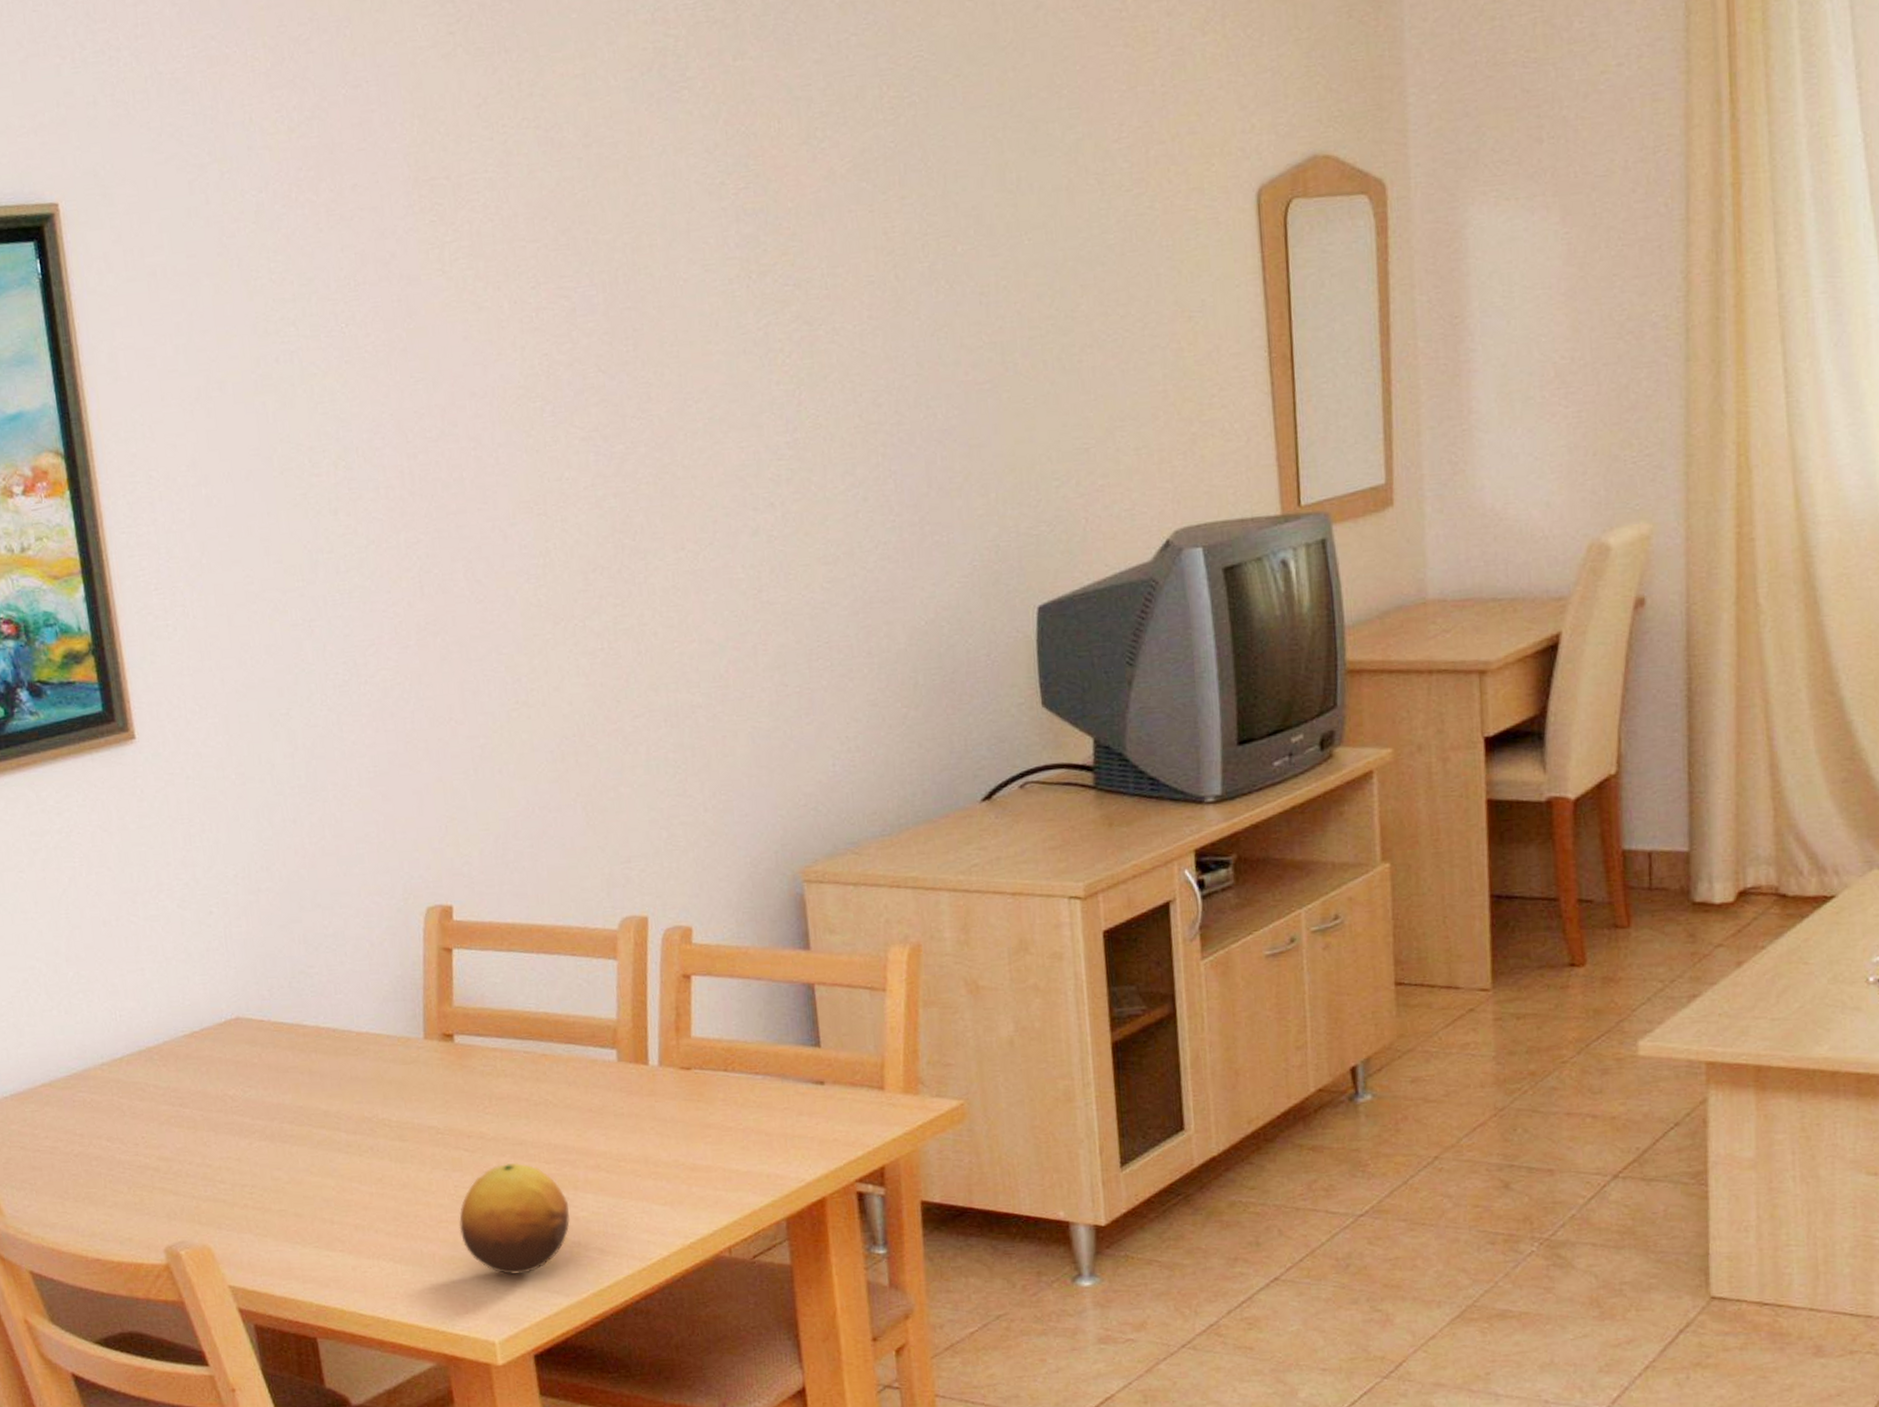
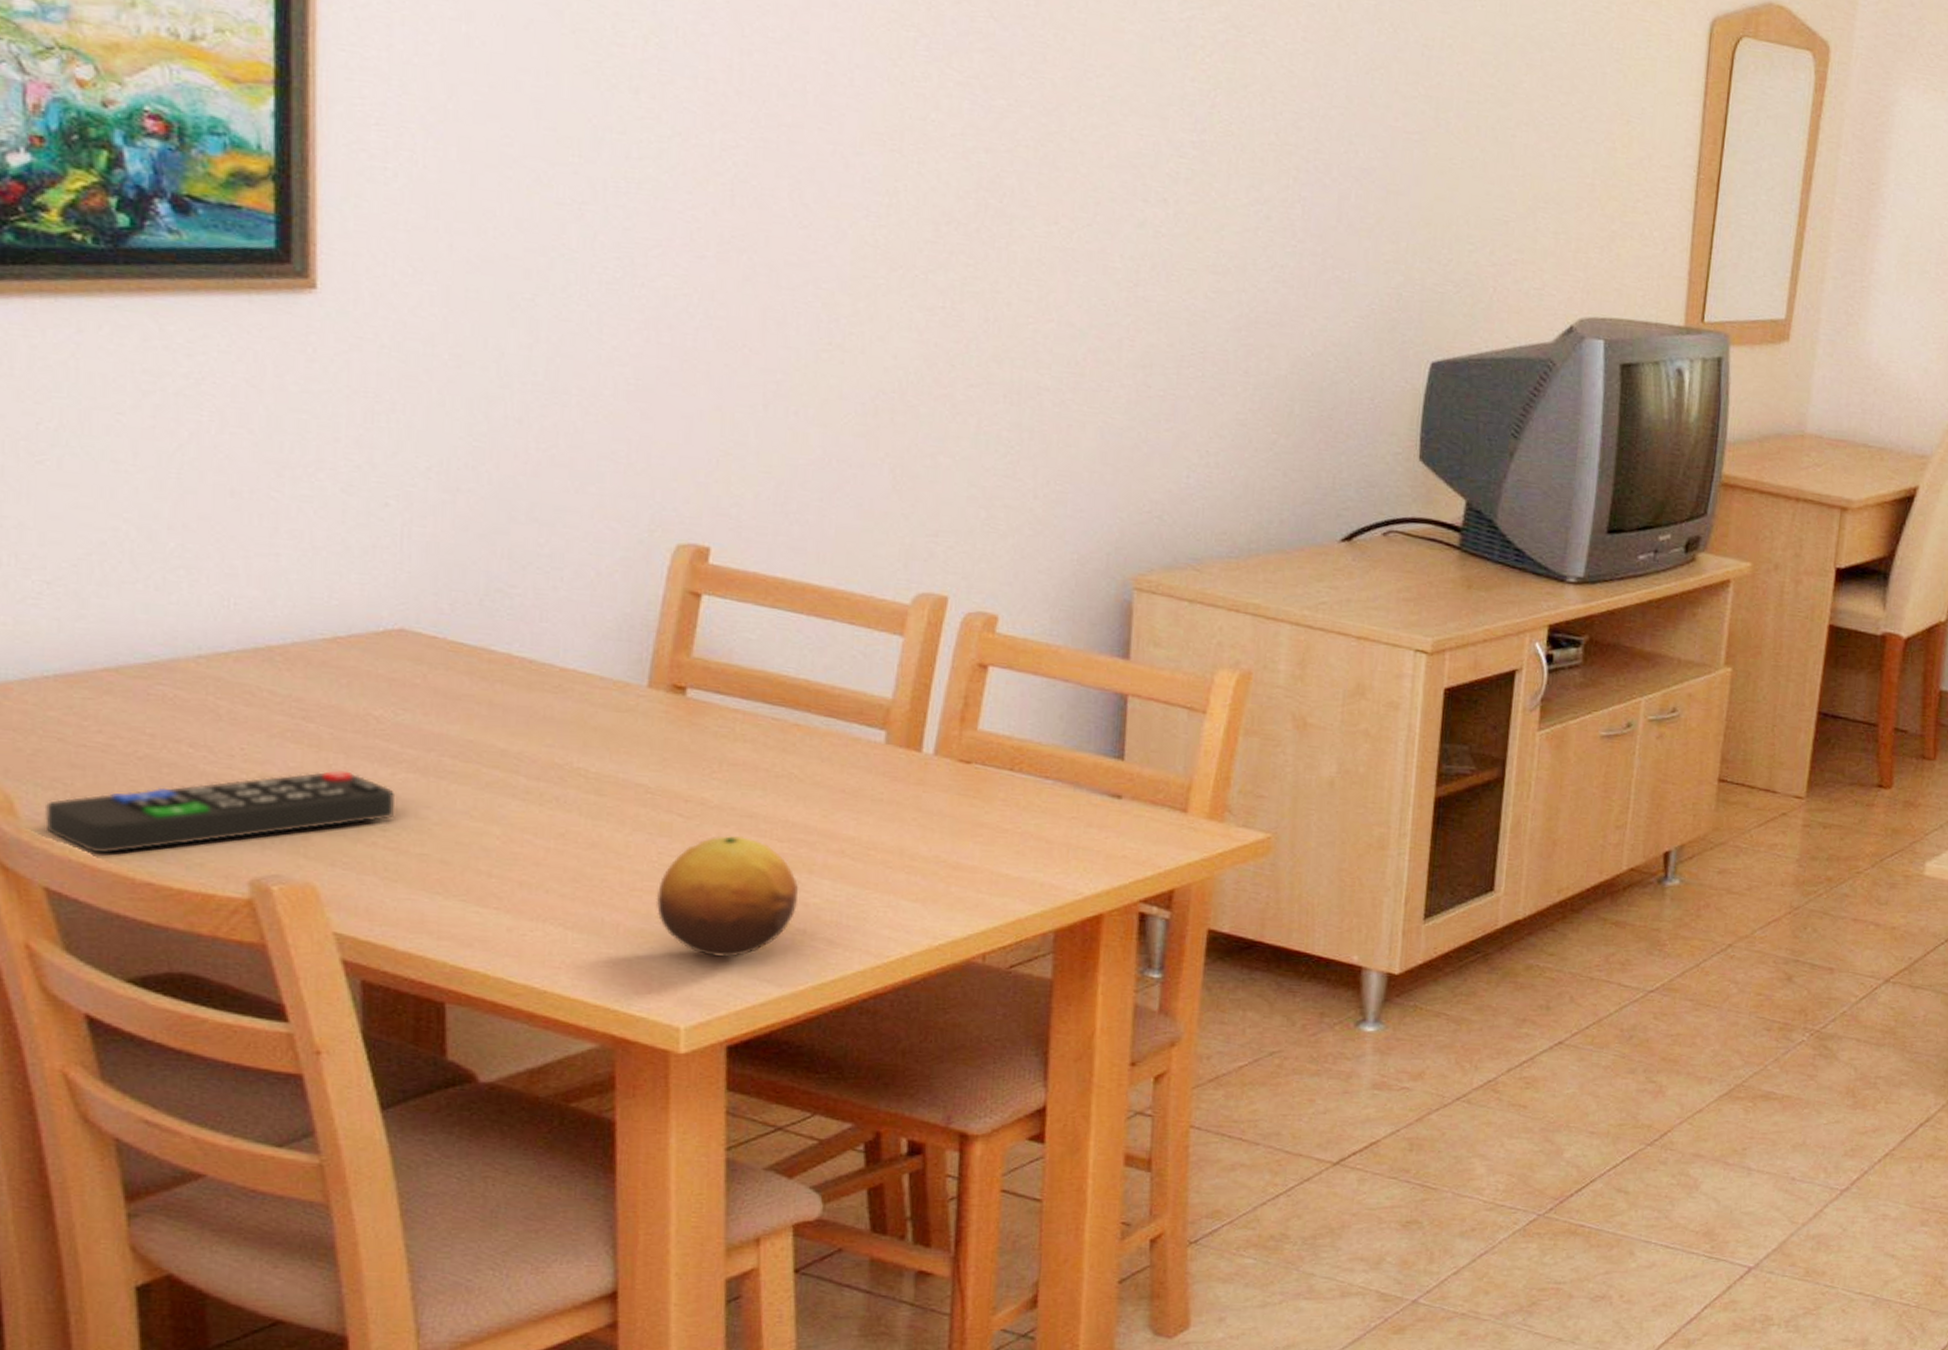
remote control: none [21,1146,256,1239] -> present [45,770,396,854]

